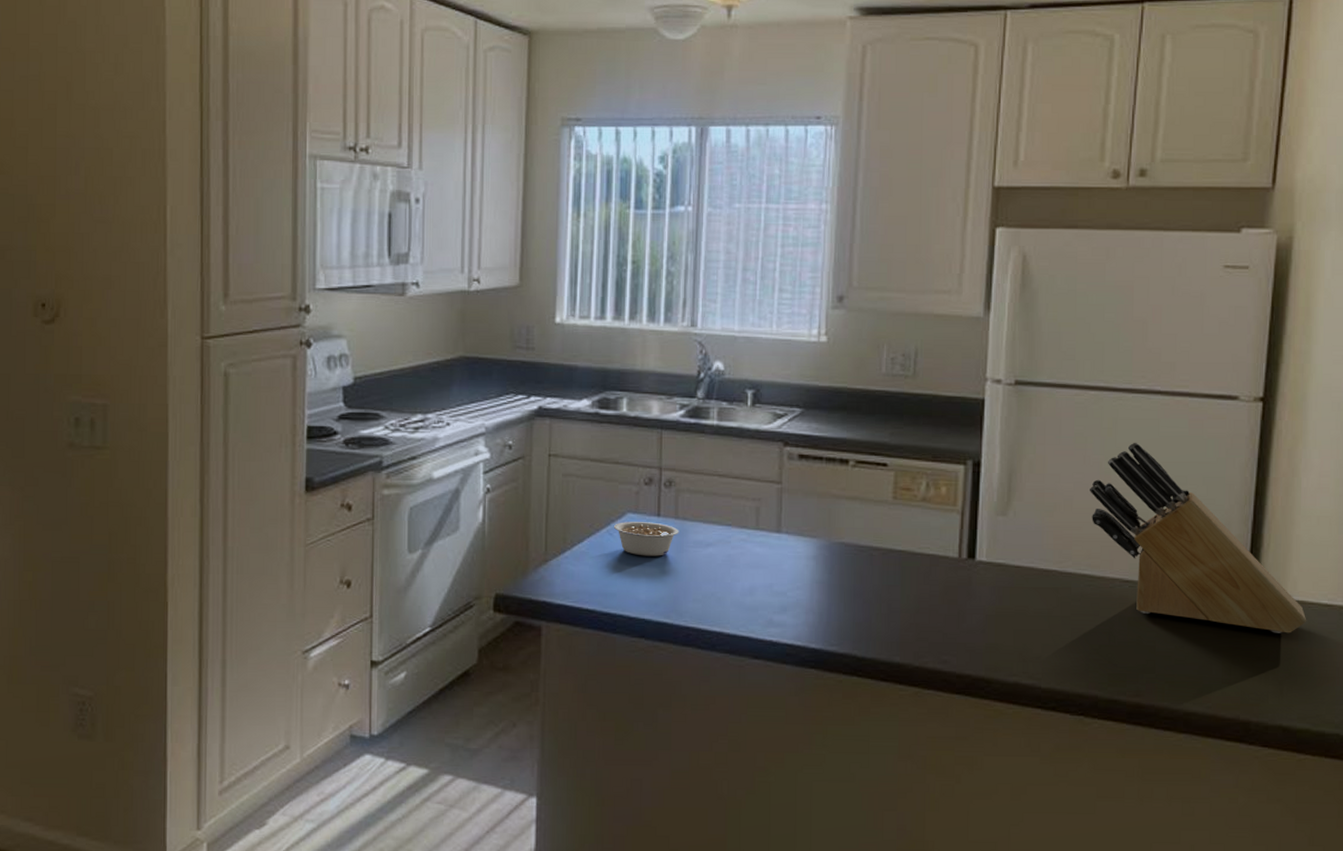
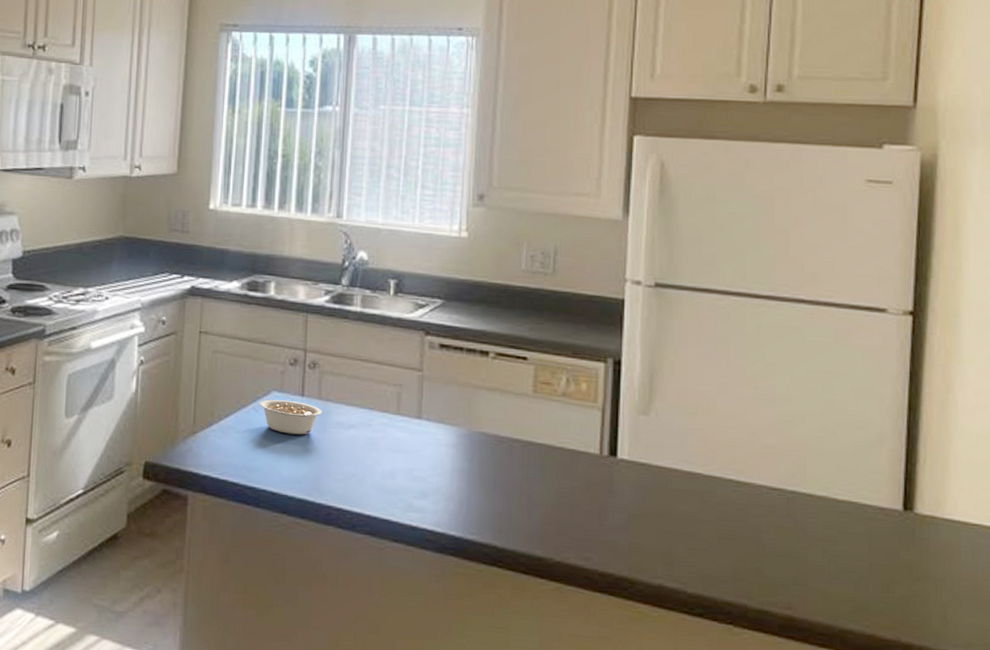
knife block: present [1090,442,1307,634] -> none [734,349,970,555]

